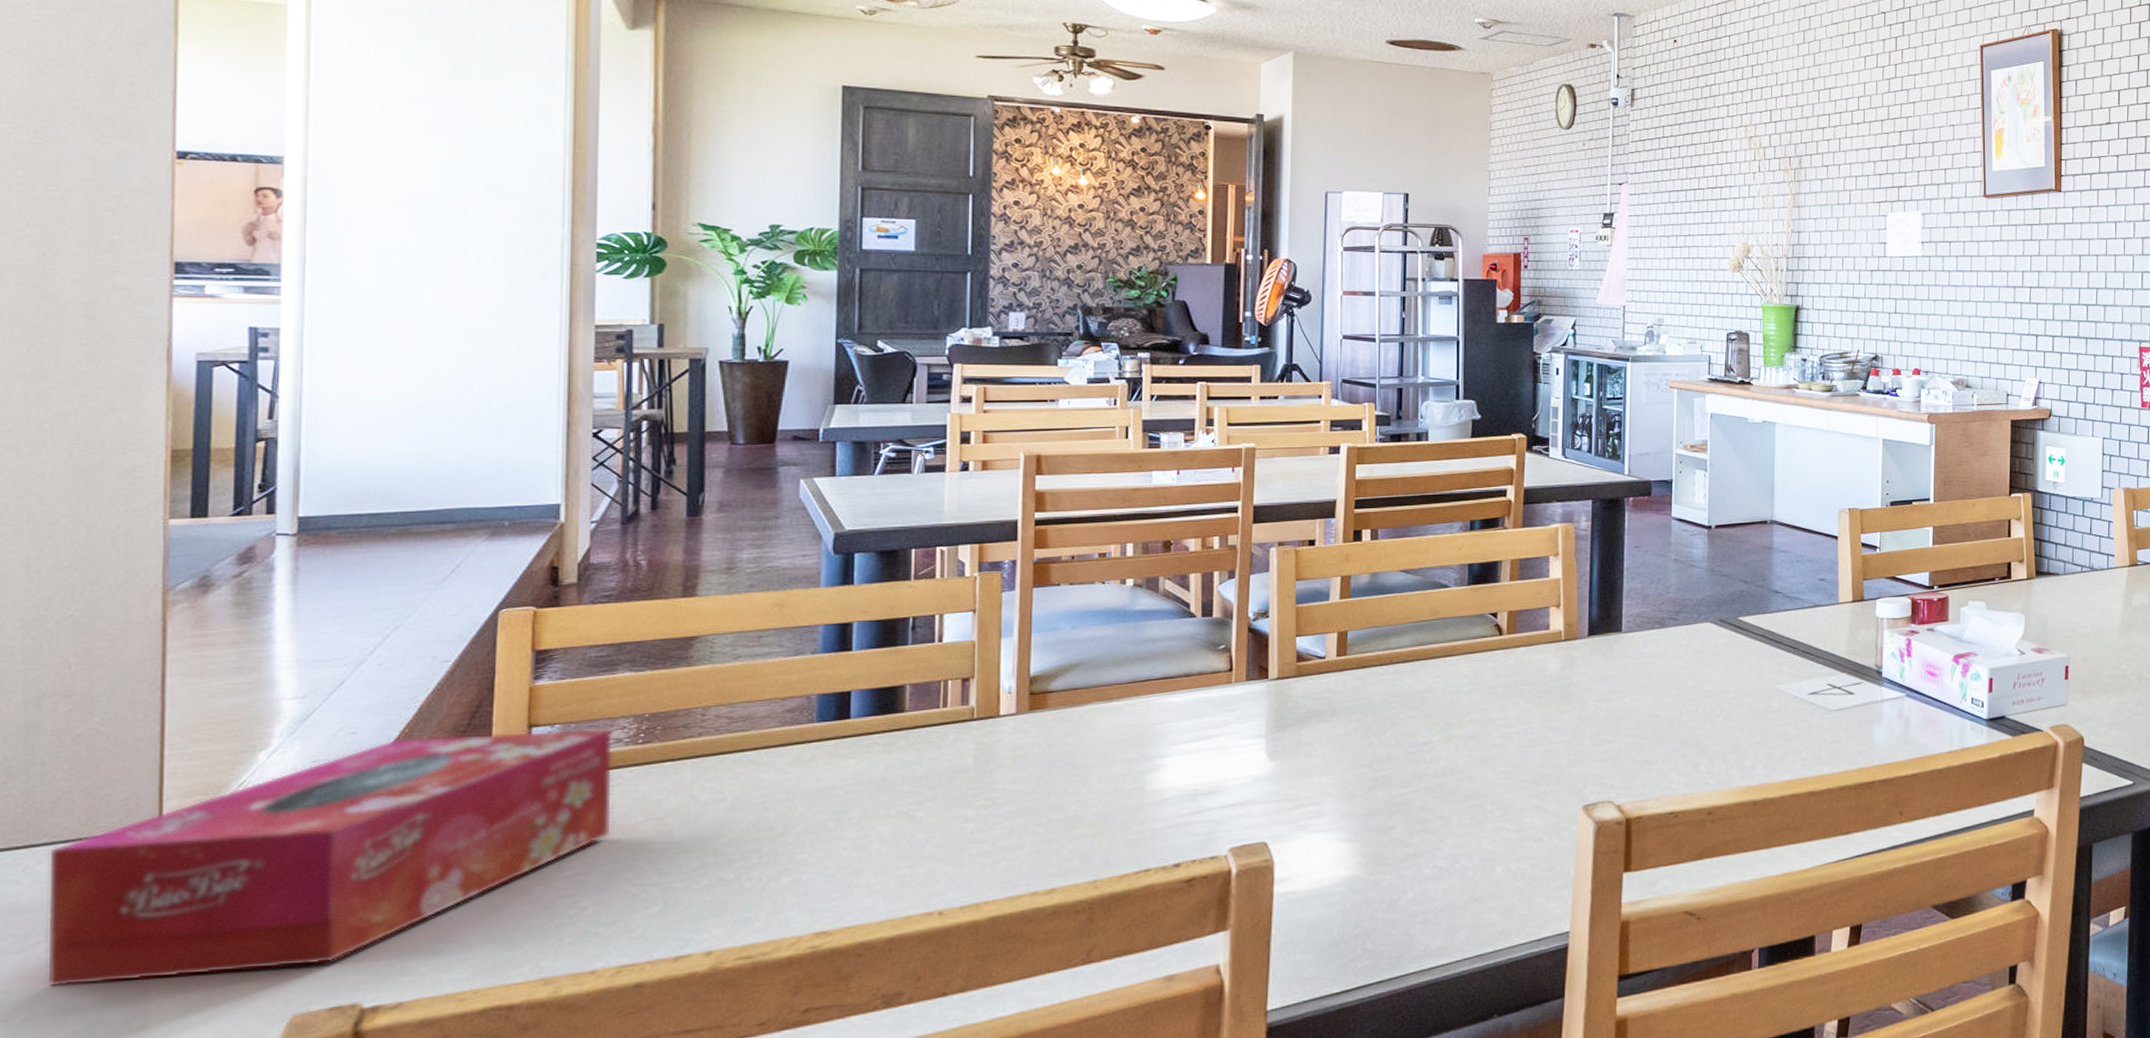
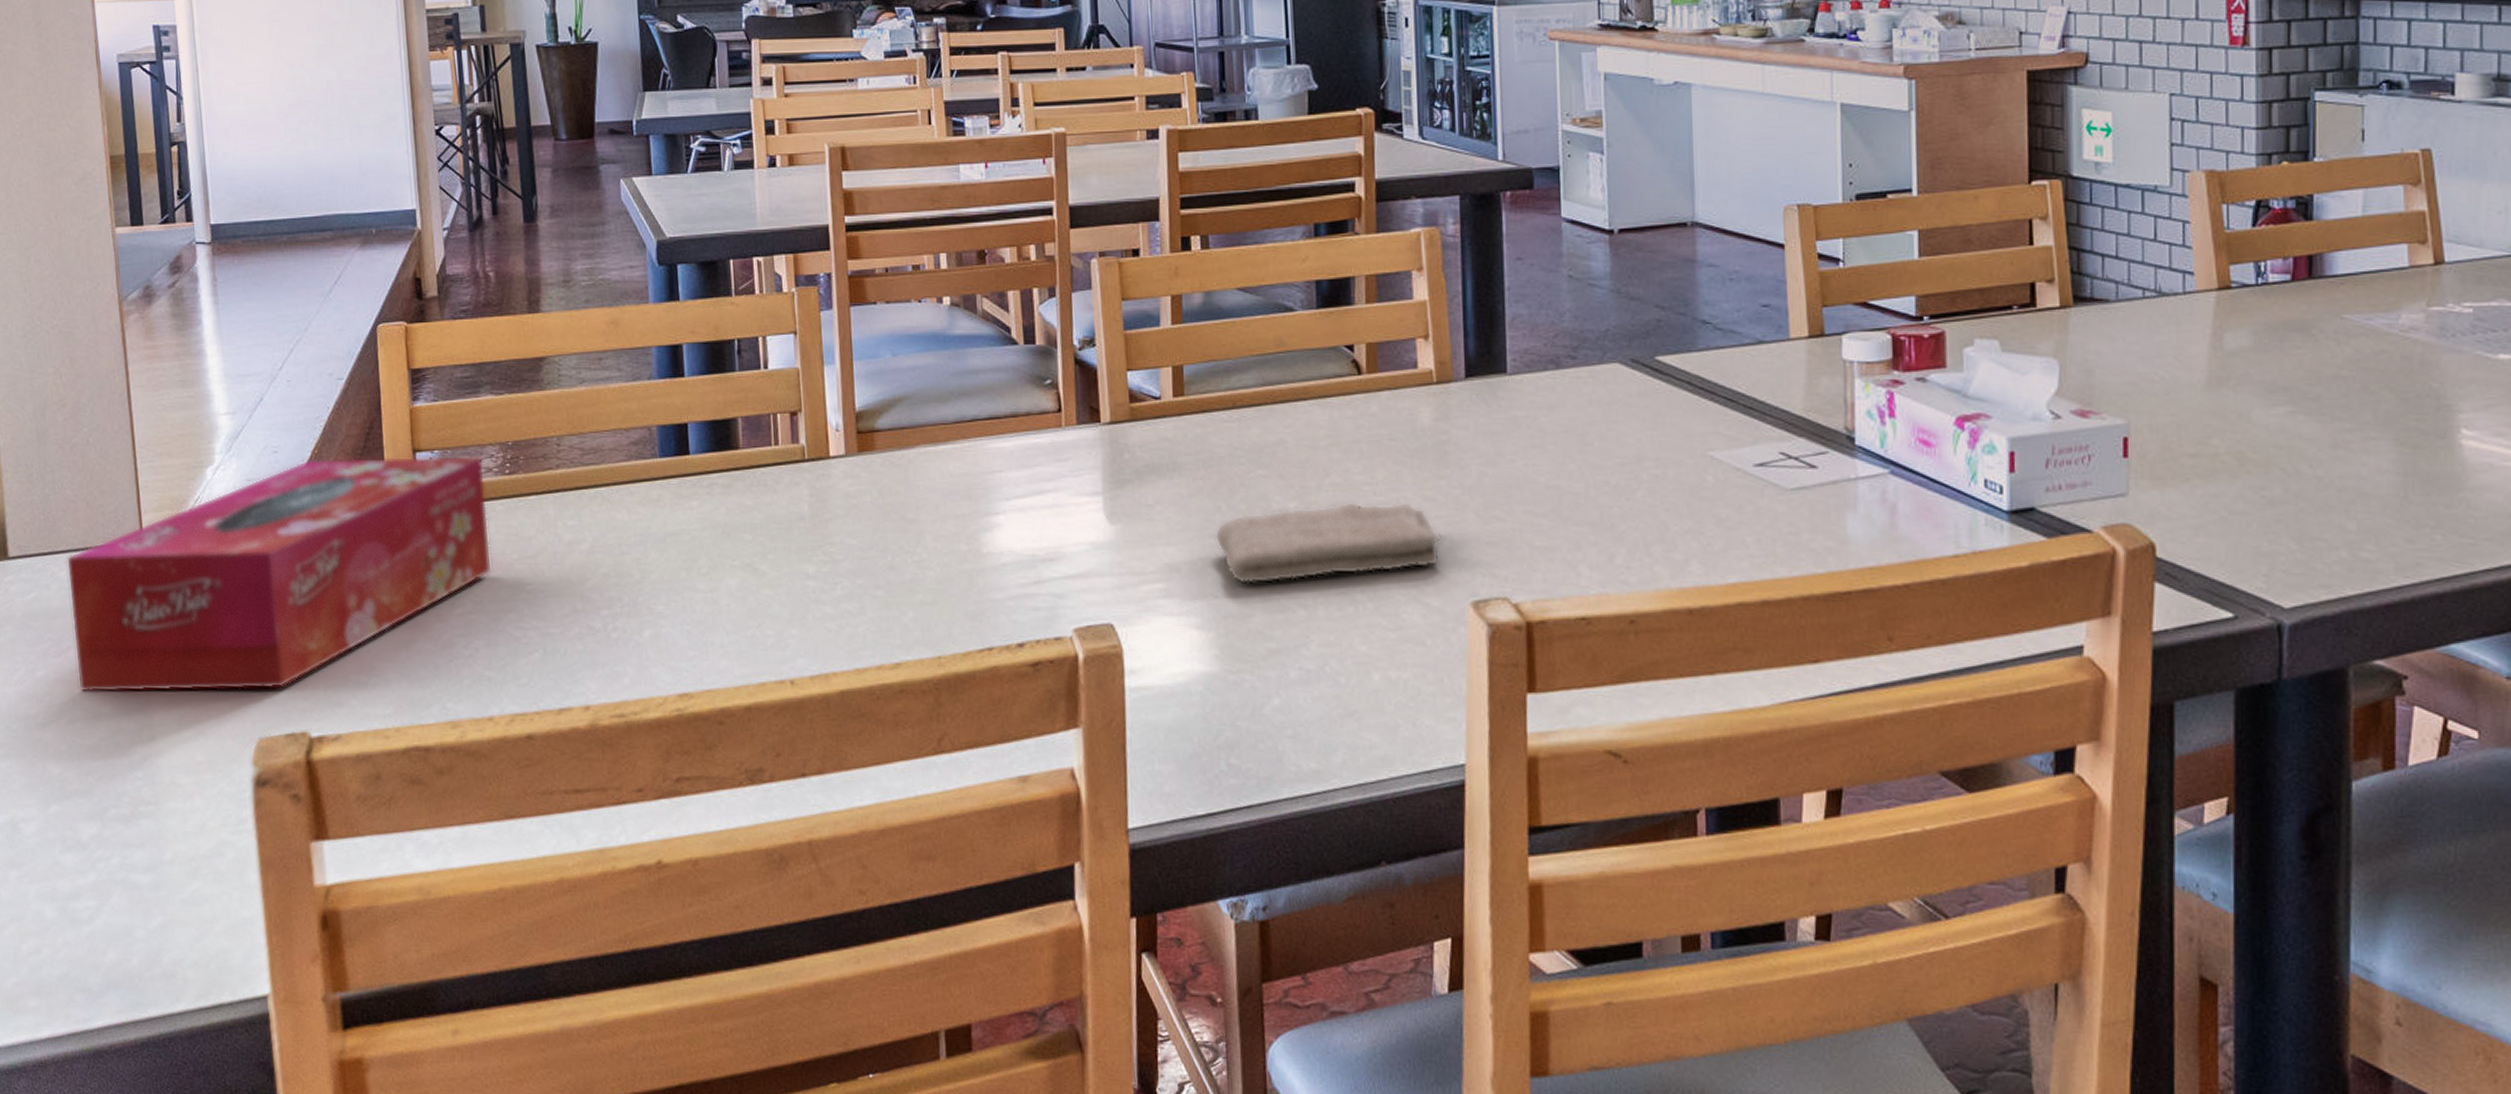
washcloth: none [1365,732,1562,803] -> present [1214,502,1443,584]

